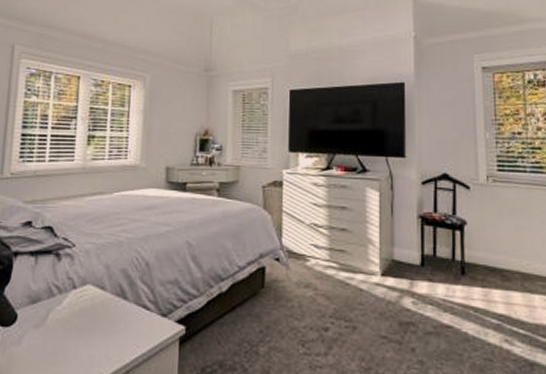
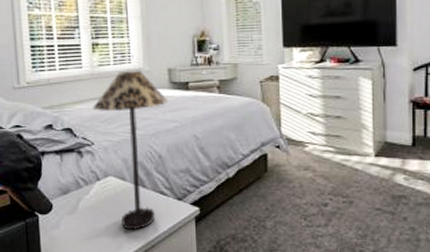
table lamp: none [79,166,163,351] -> present [93,70,169,230]

